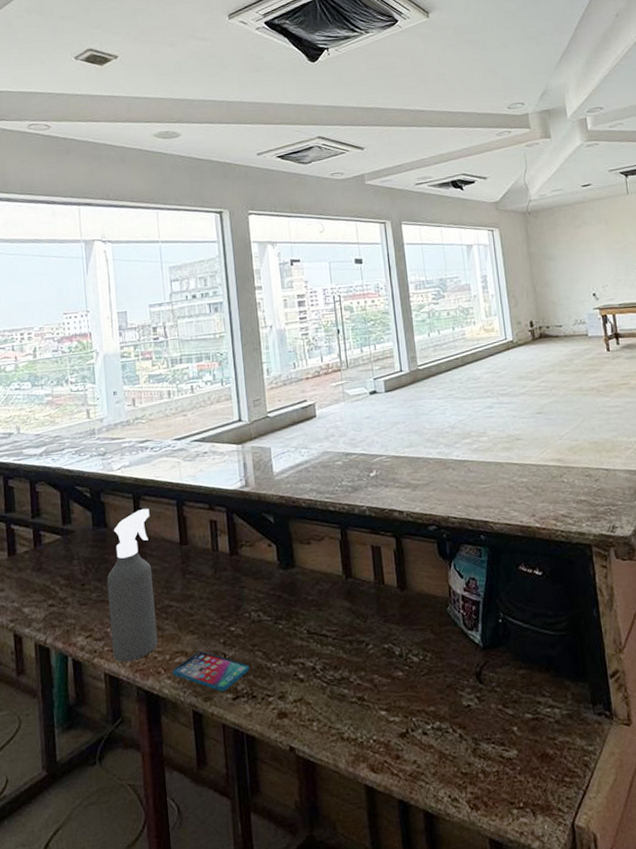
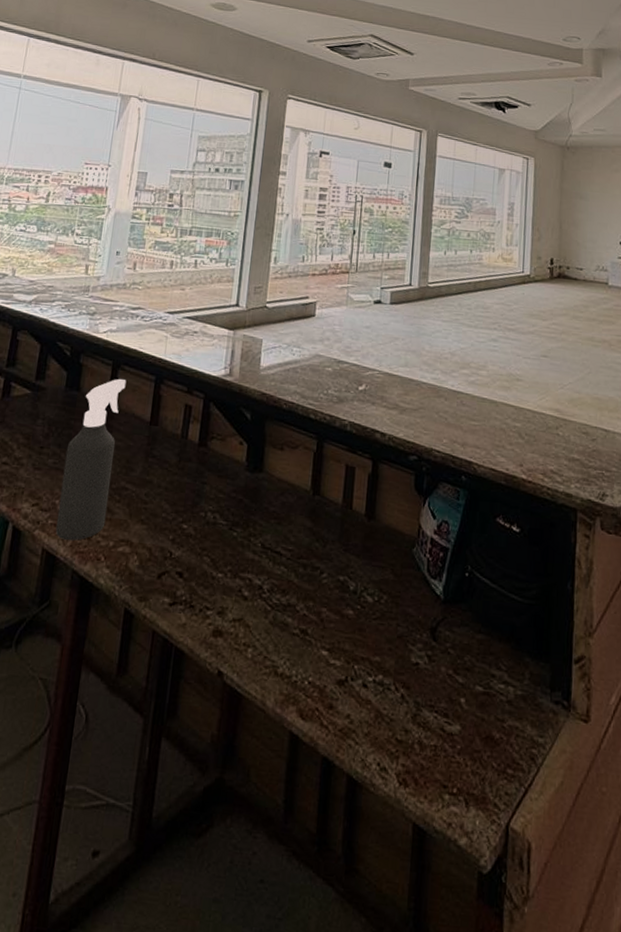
smartphone: present [172,651,250,691] -> none [112,544,194,594]

